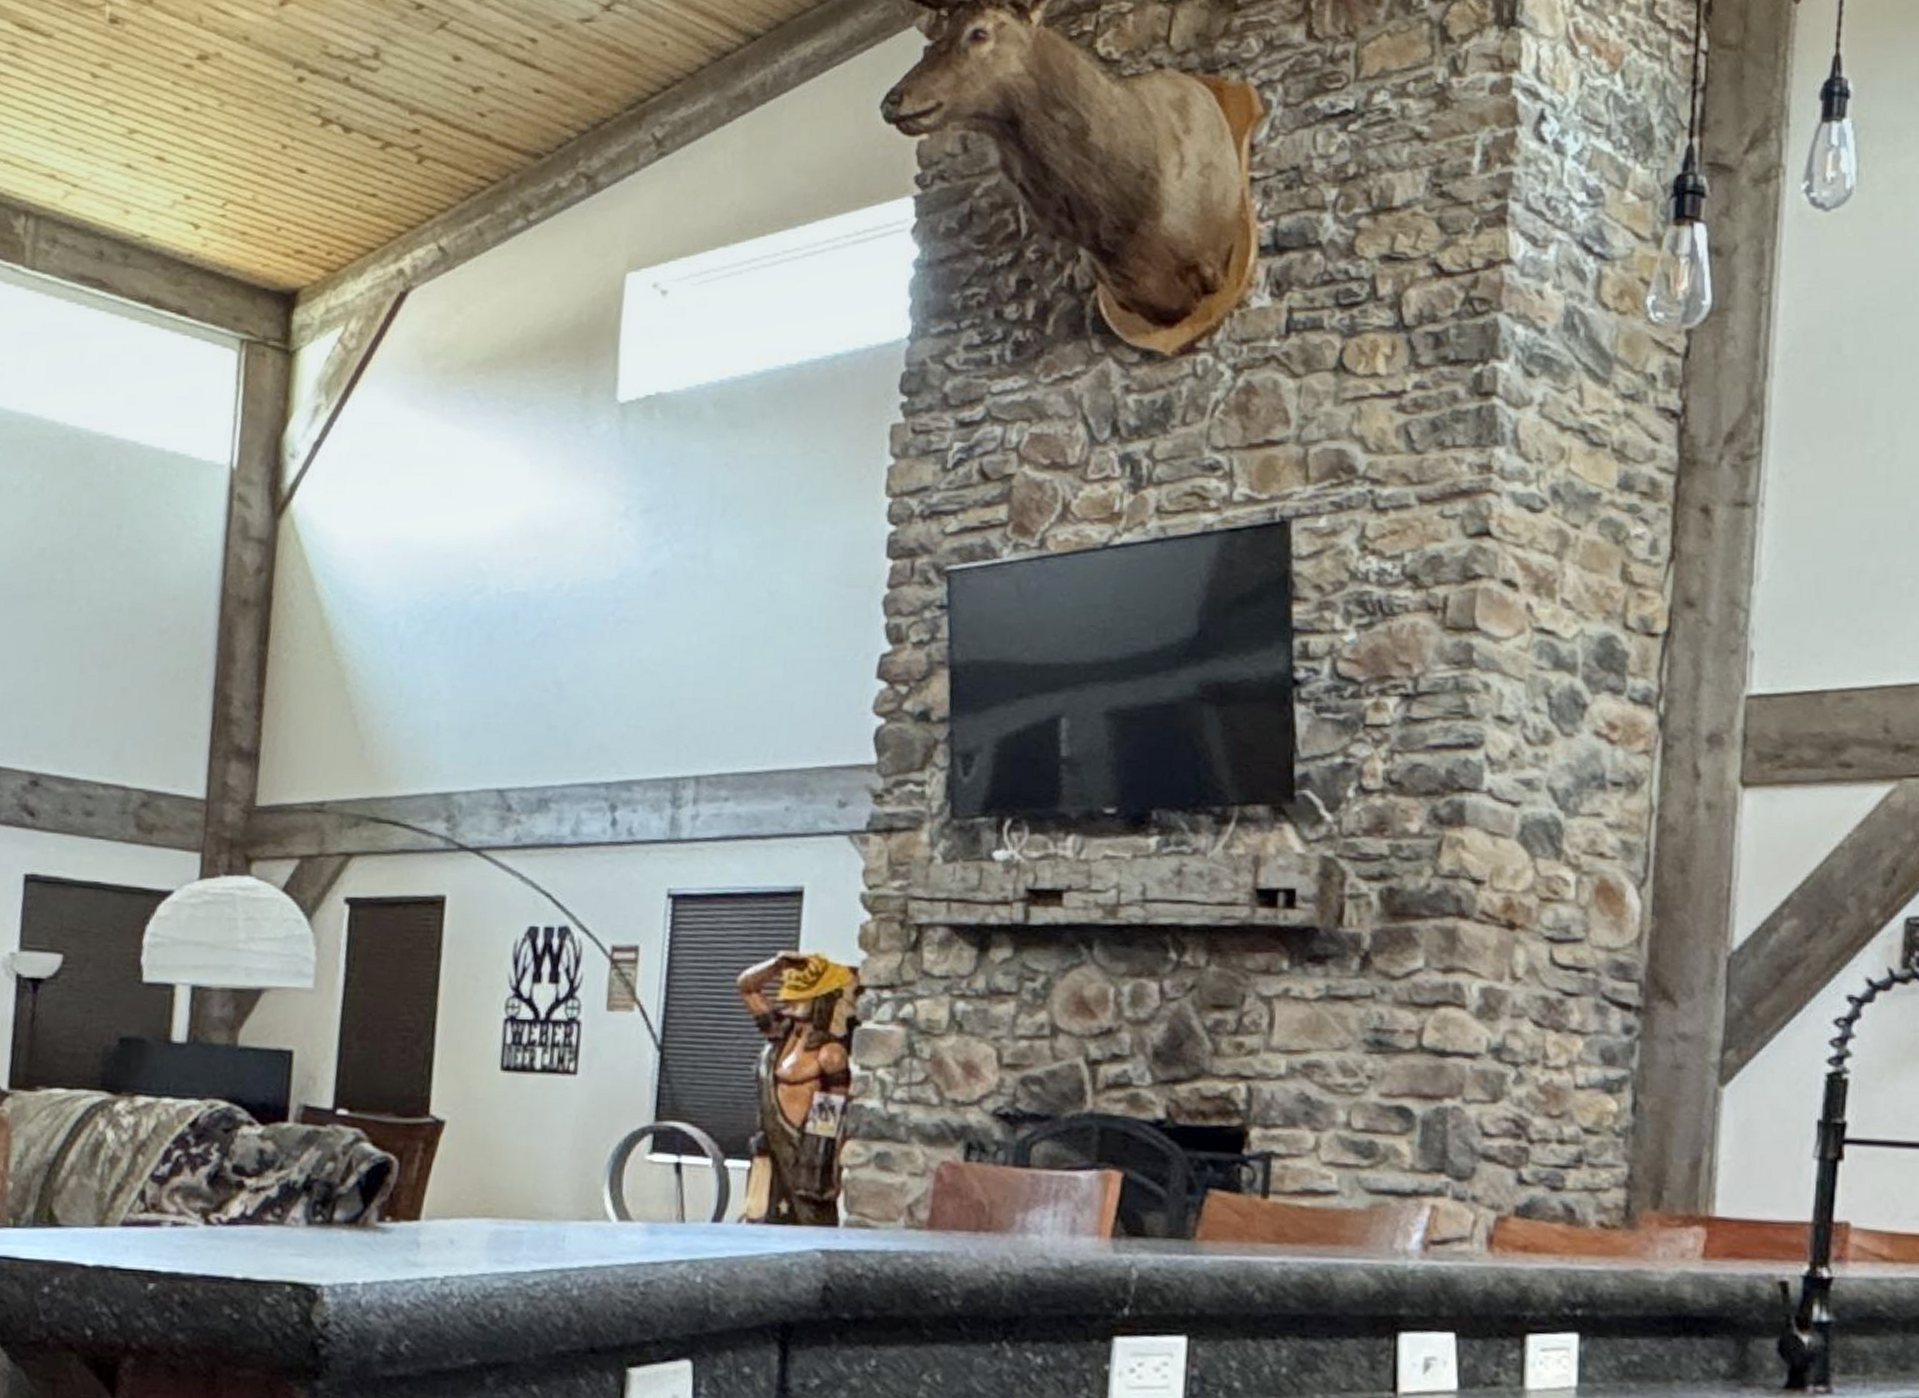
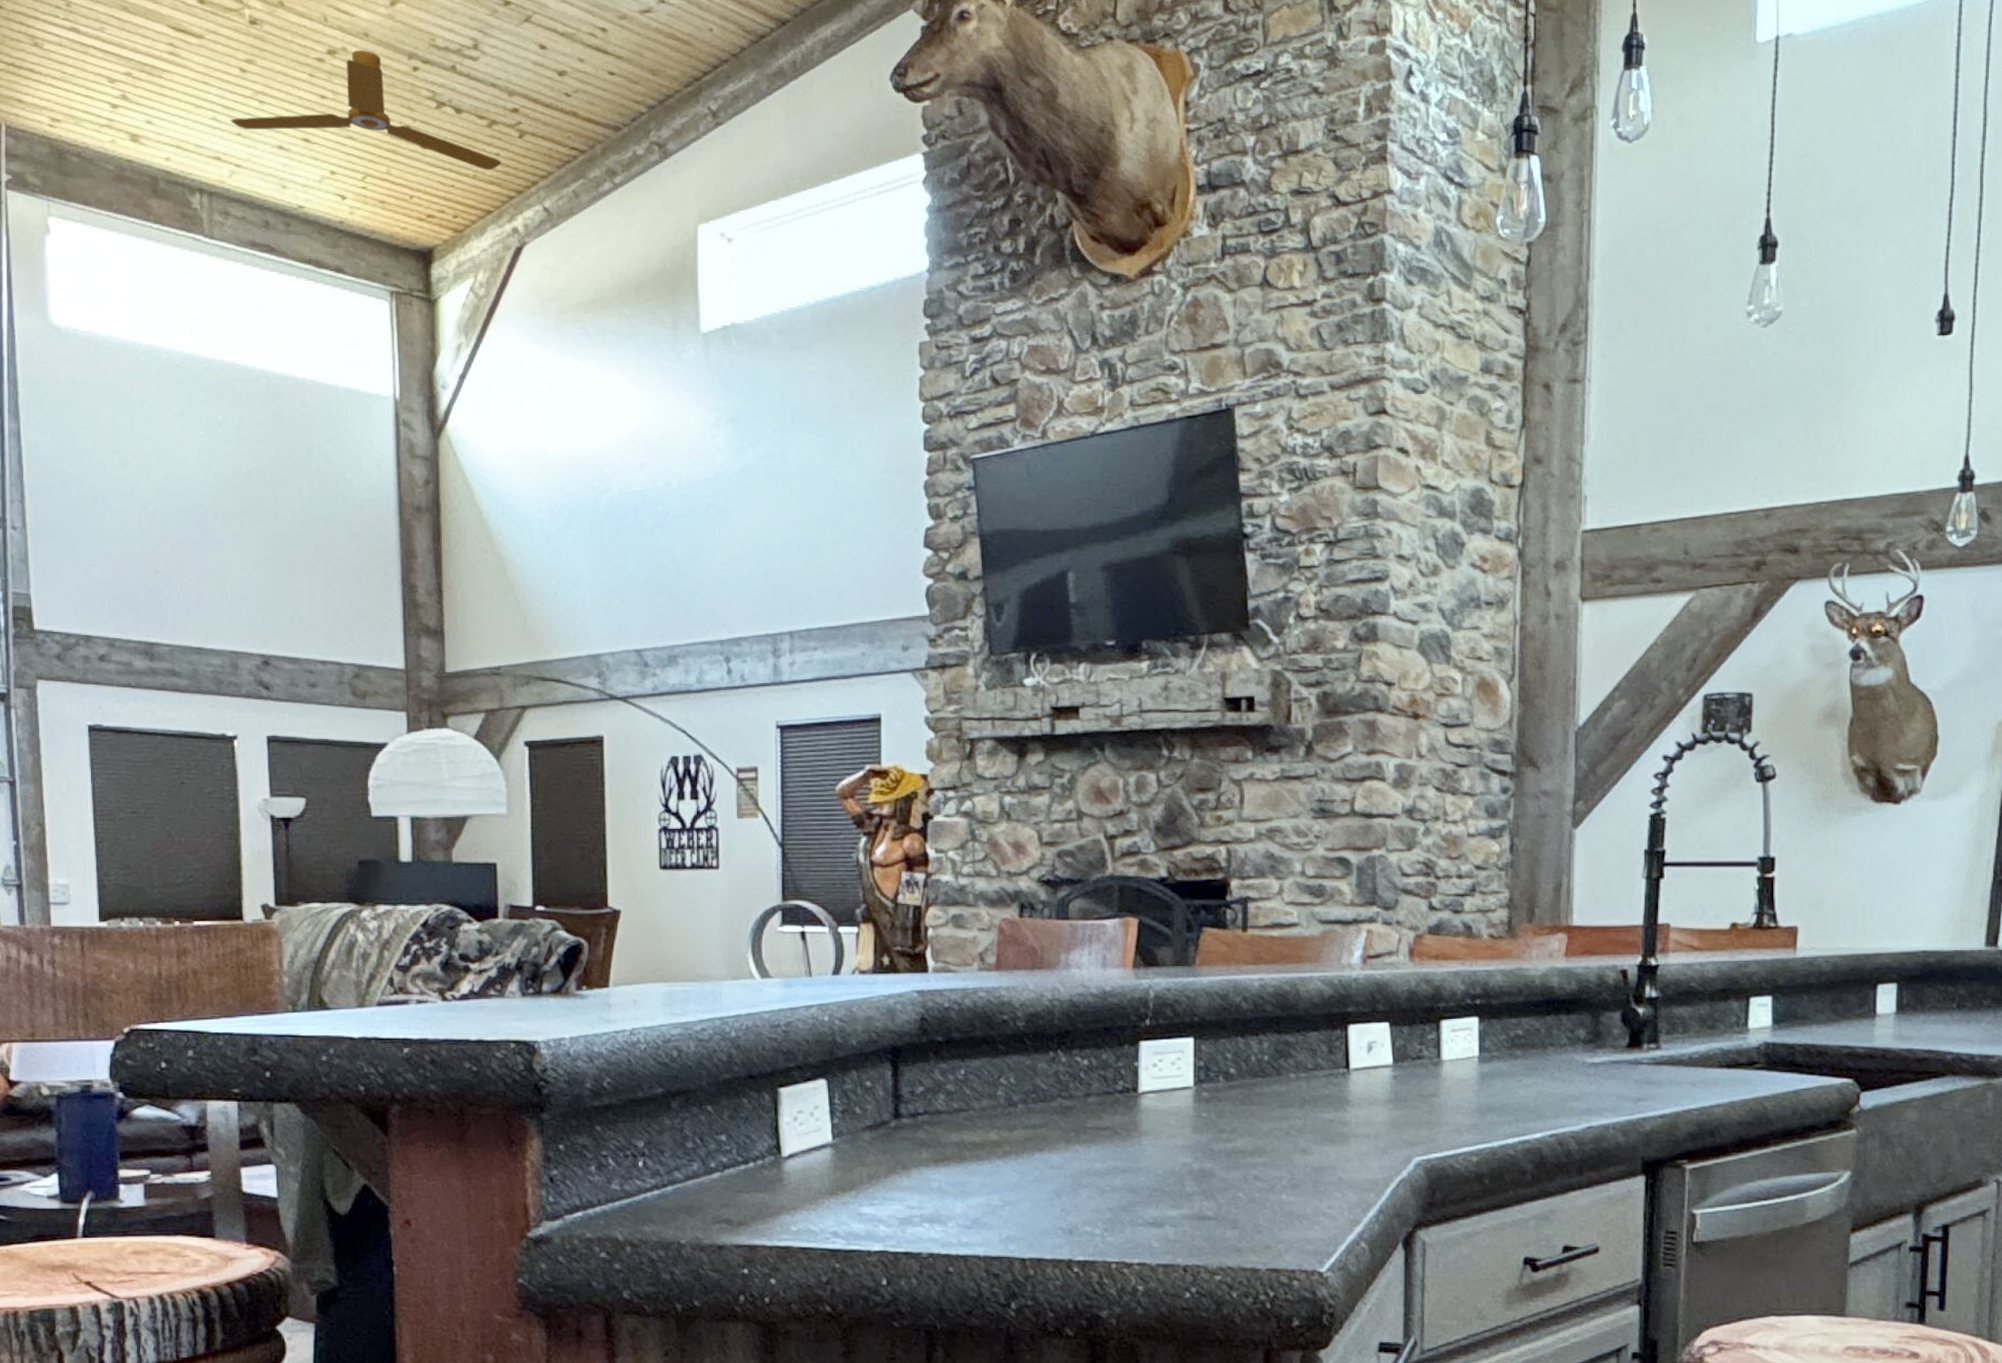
ceiling fan: none [72,56,393,201] -> present [230,50,502,171]

